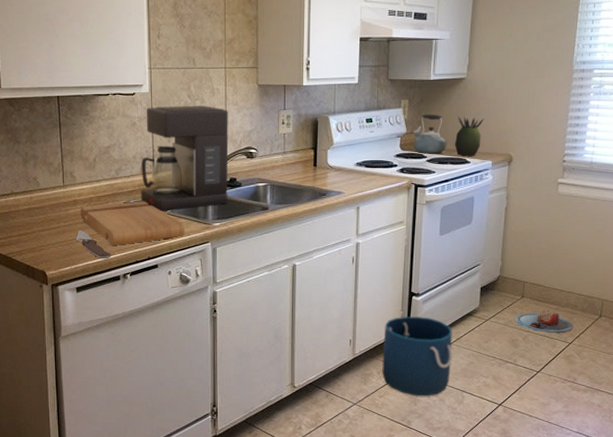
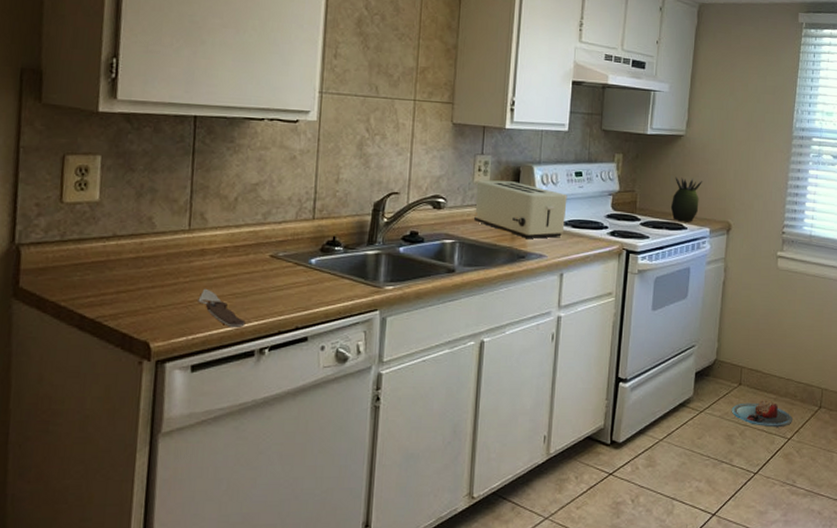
cutting board: present [80,201,185,245] -> none [208,254,348,311]
coffee maker: present [141,106,229,212] -> none [293,139,414,269]
toaster: none [279,130,360,178] -> present [472,180,567,239]
bucket: present [382,317,453,396] -> none [581,407,663,506]
kettle: present [413,114,447,154] -> none [625,171,663,217]

